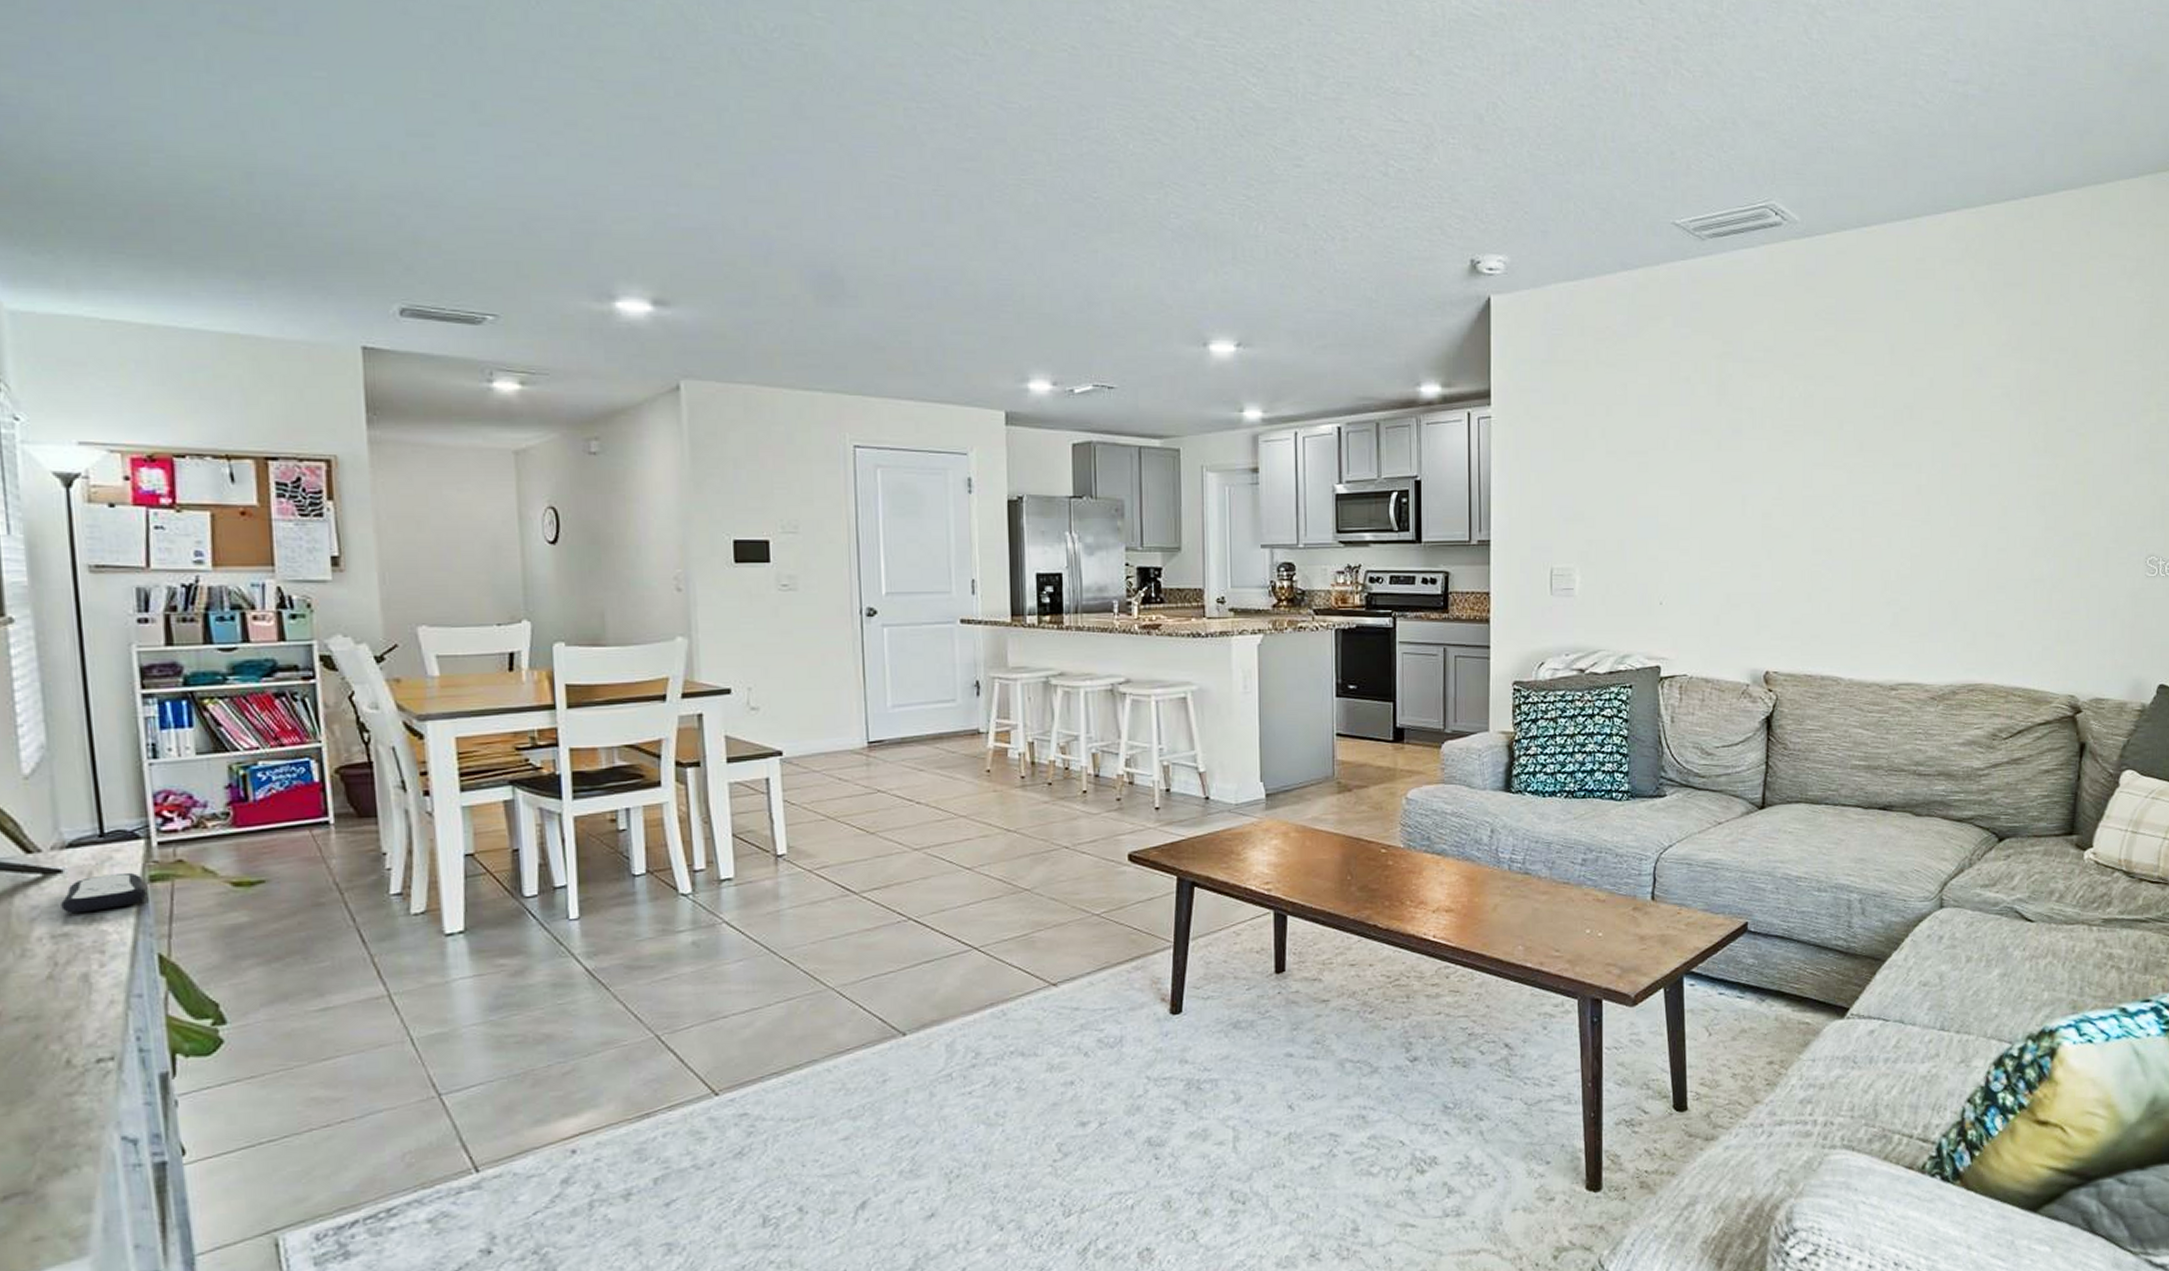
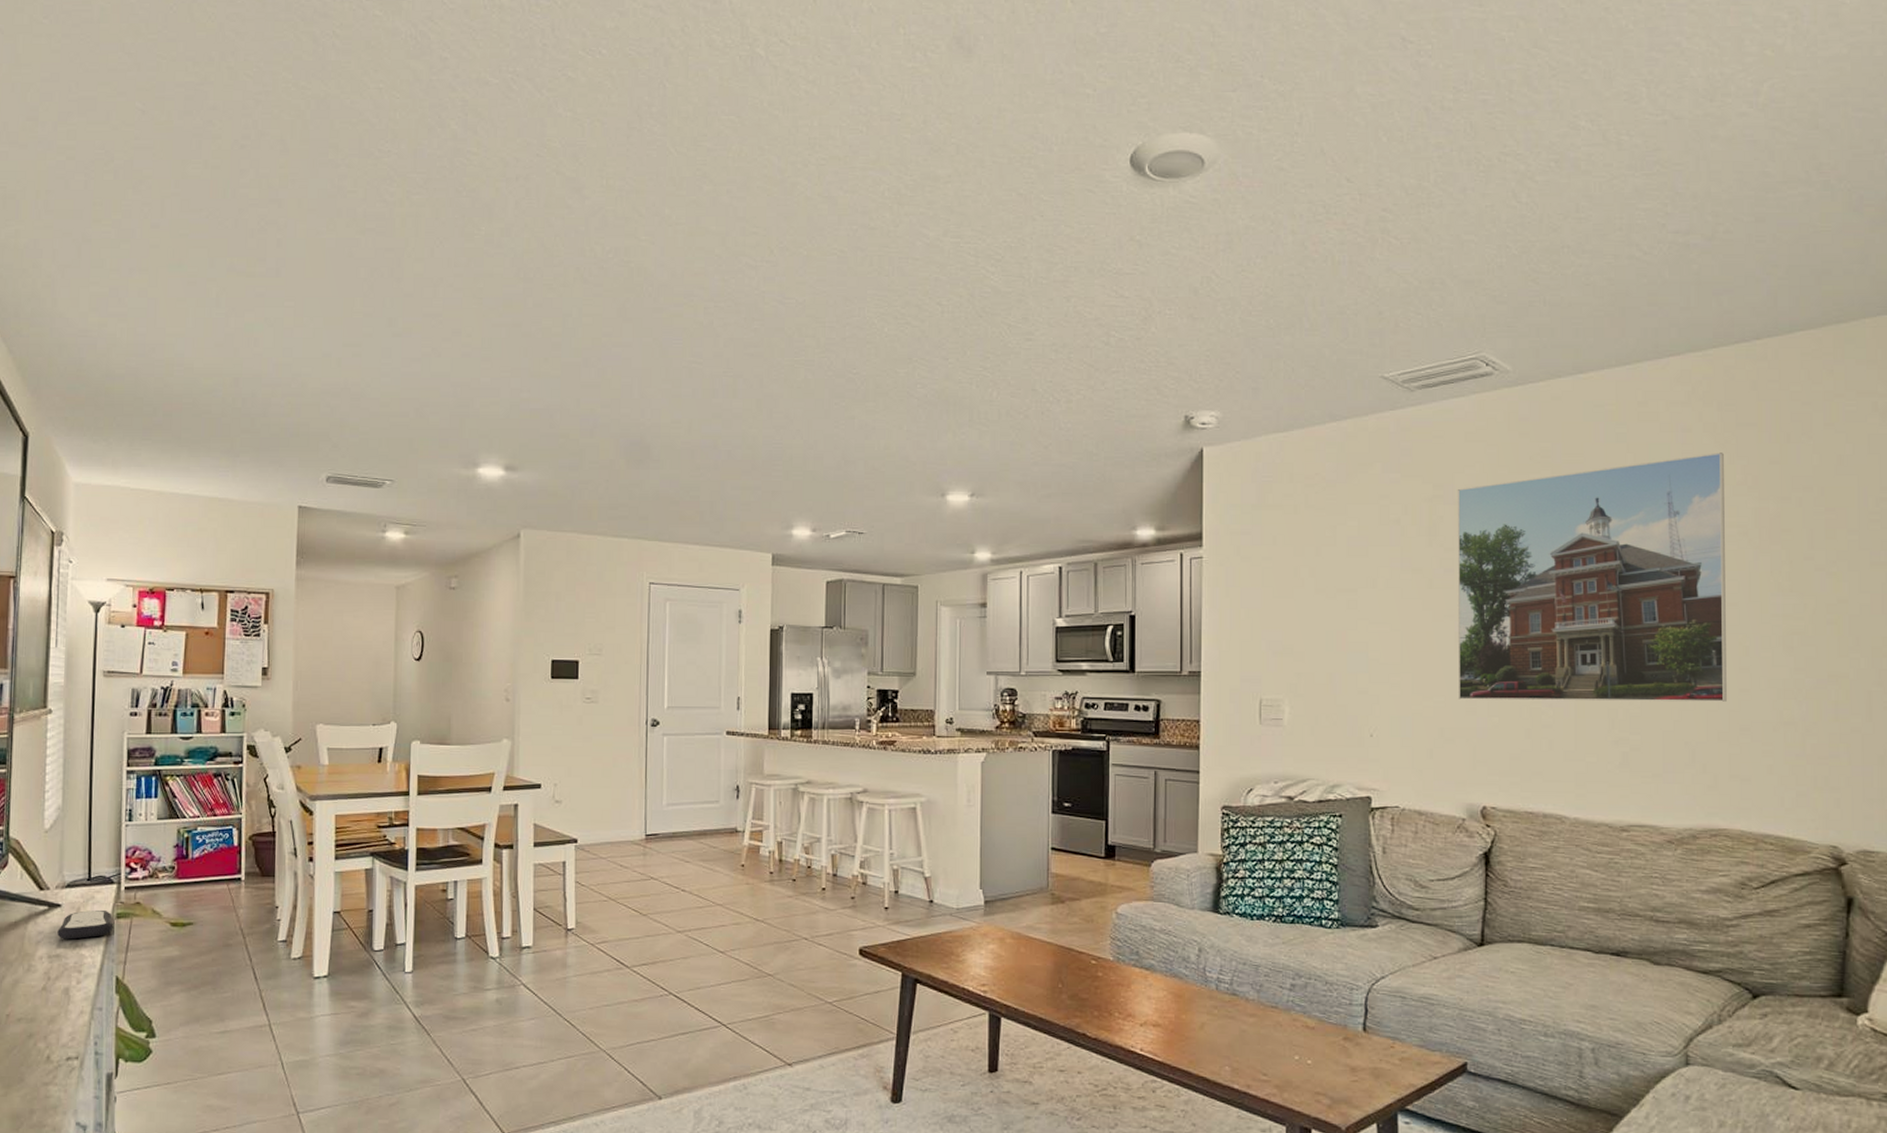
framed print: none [1744,312,1992,564] -> present [1457,453,1727,702]

